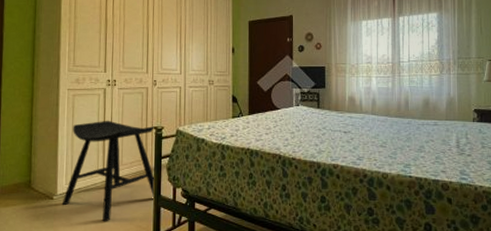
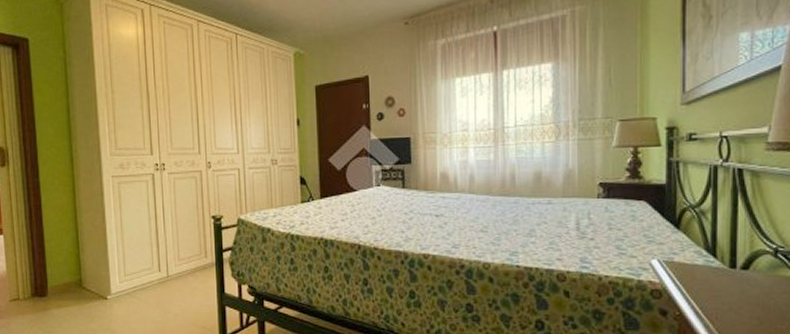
stool: present [61,120,156,222] -> none [117,210,219,323]

